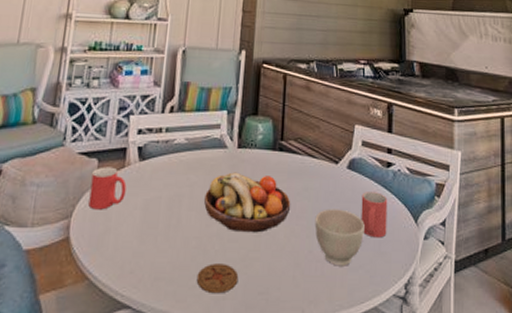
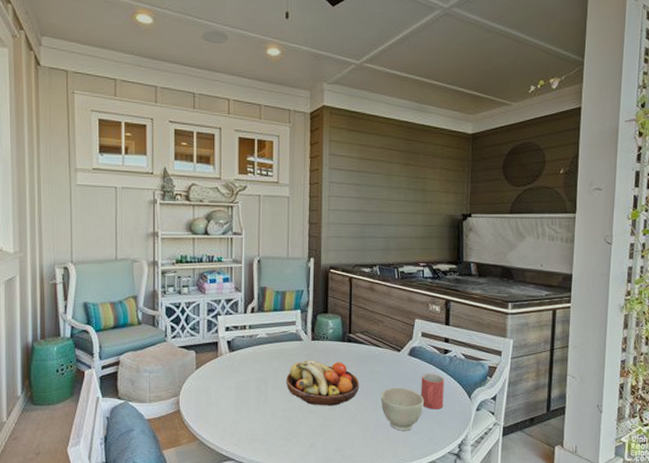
mug: present [88,167,127,210] -> none [192,357,221,390]
coaster: present [196,264,239,294] -> none [284,429,318,451]

